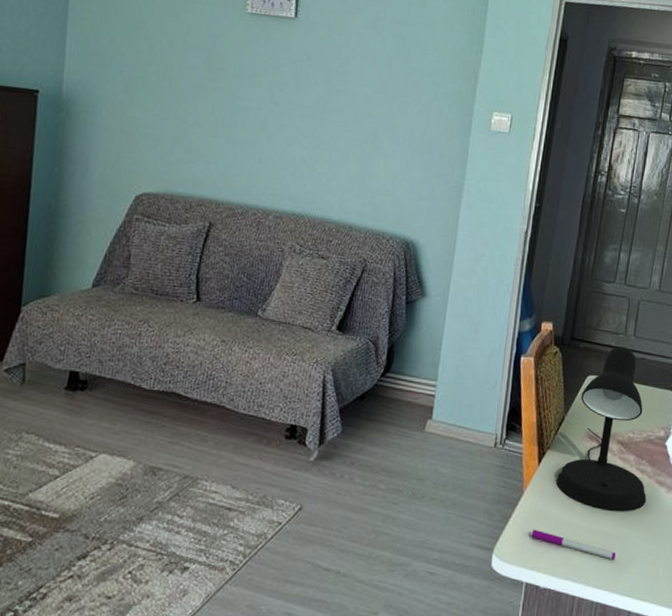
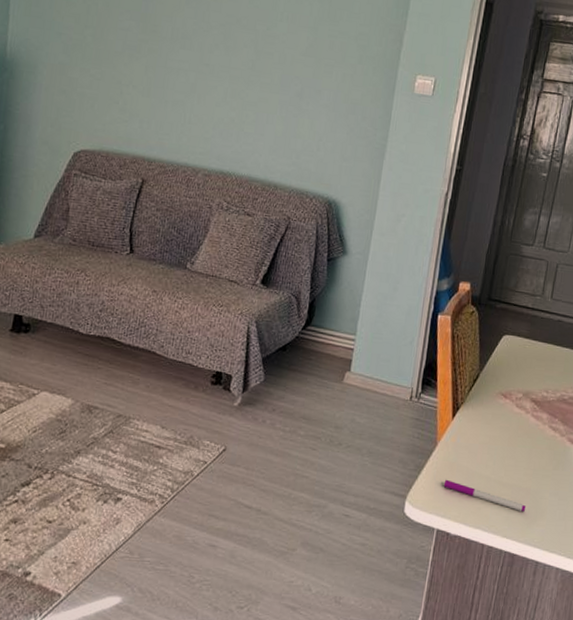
desk lamp: present [556,346,647,512] -> none [470,308,558,468]

